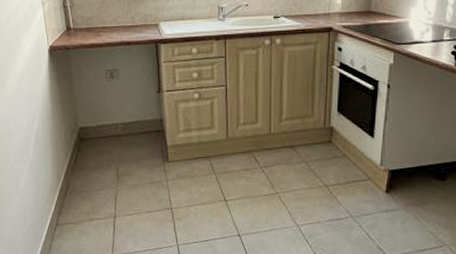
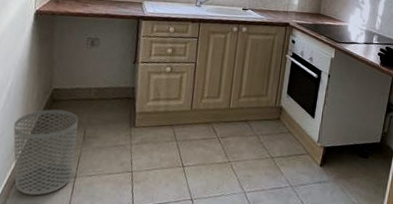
waste bin: none [46,148,112,237] -> present [13,109,79,196]

